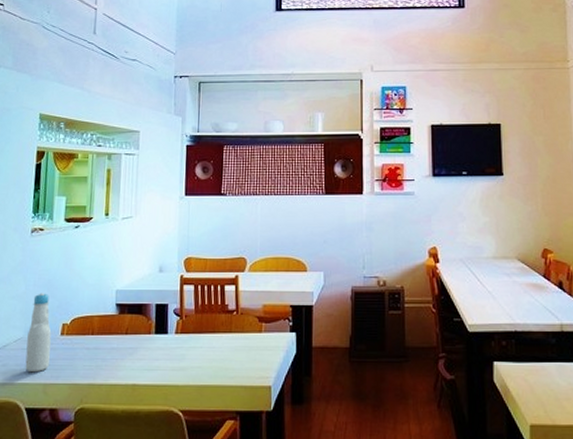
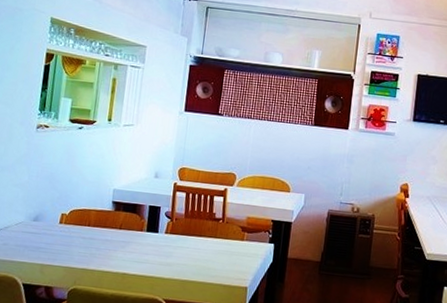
bottle: present [25,293,52,373] -> none [24,184,51,254]

